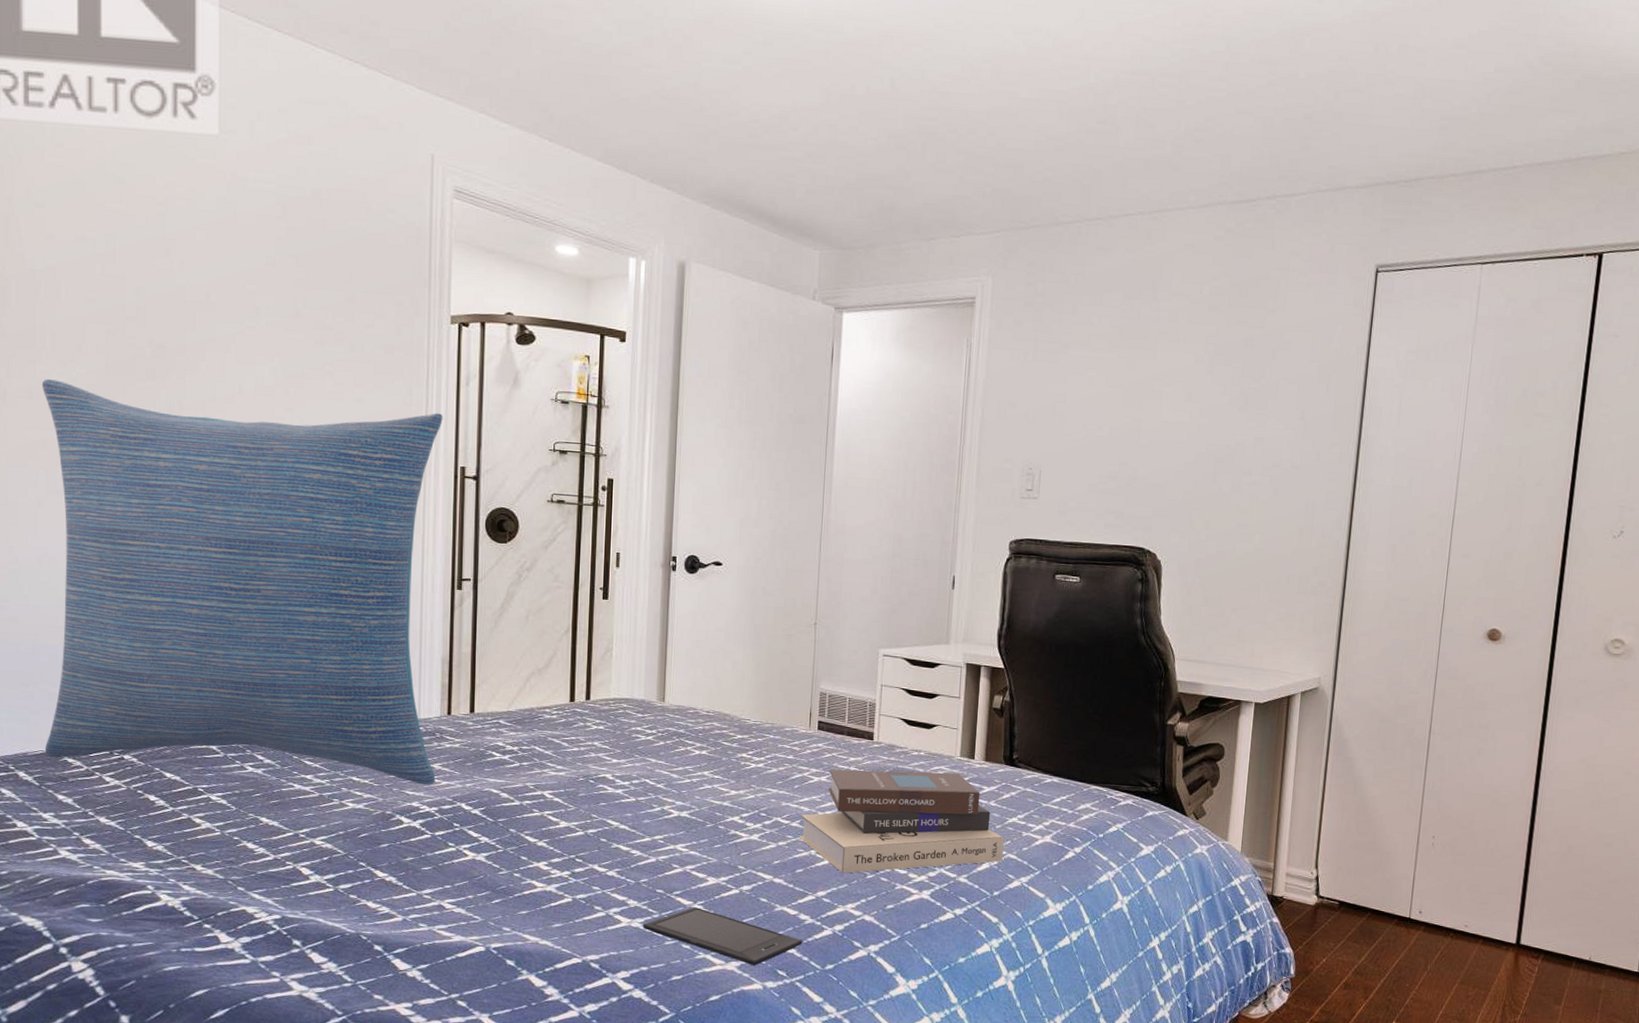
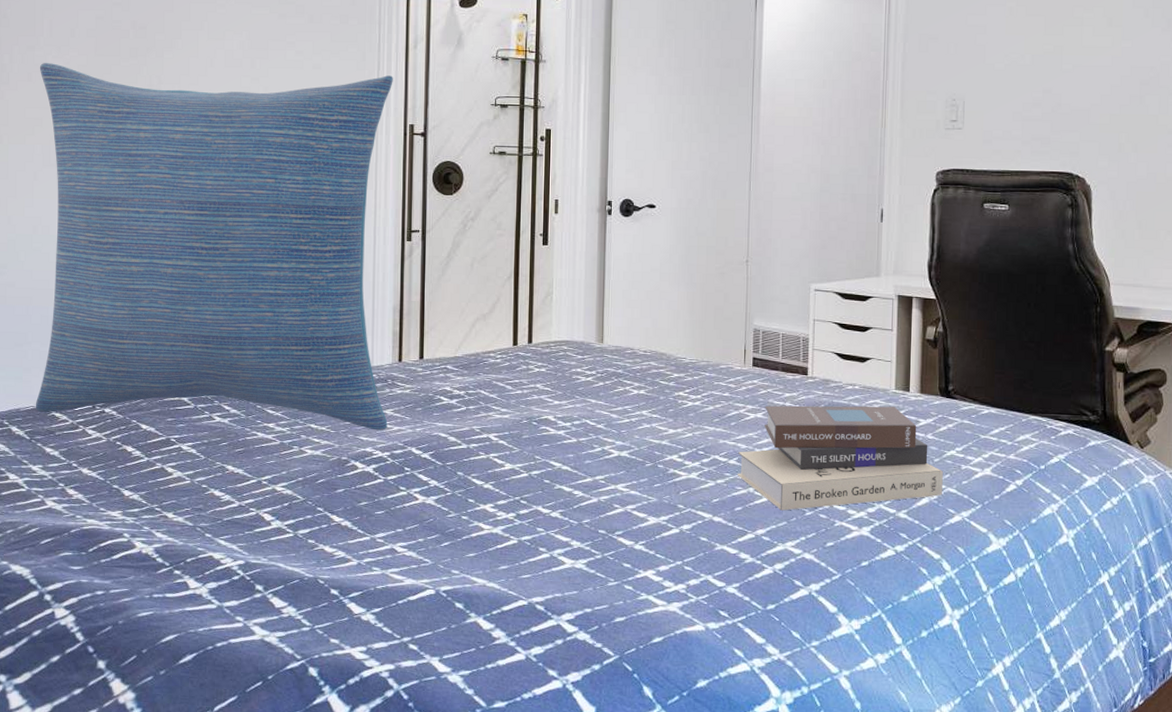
smartphone: present [643,906,803,965] -> none [586,546,744,606]

